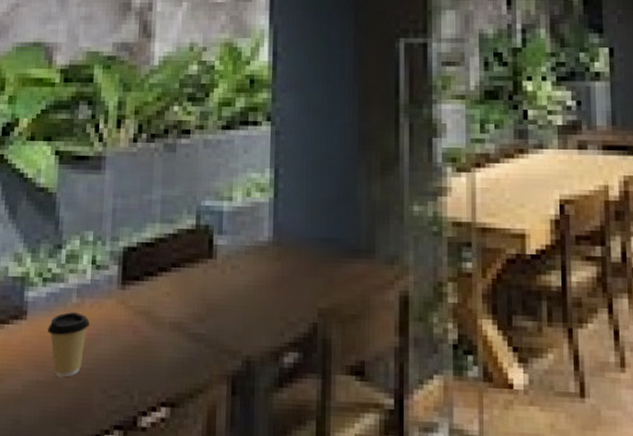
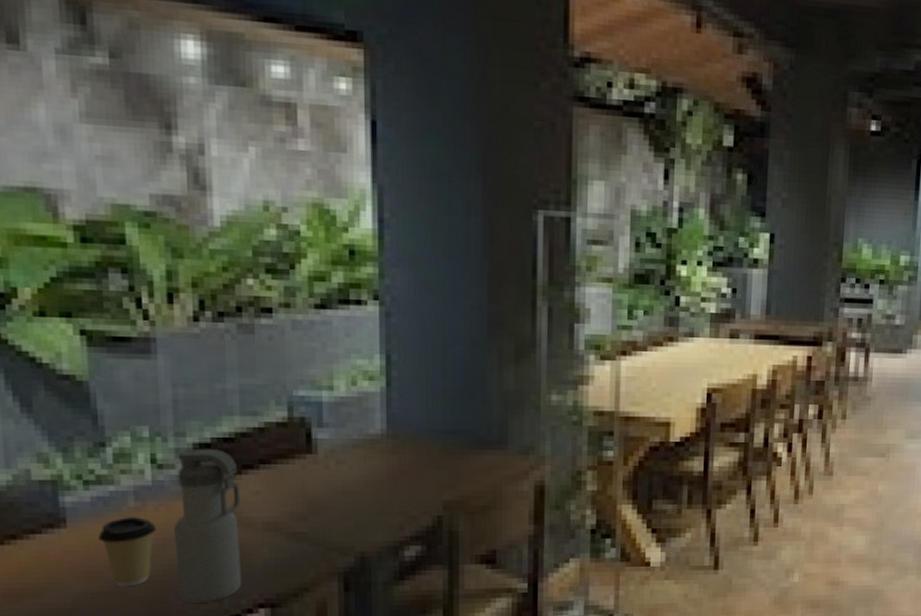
water bottle: none [101,252,155,398] -> present [174,449,242,603]

